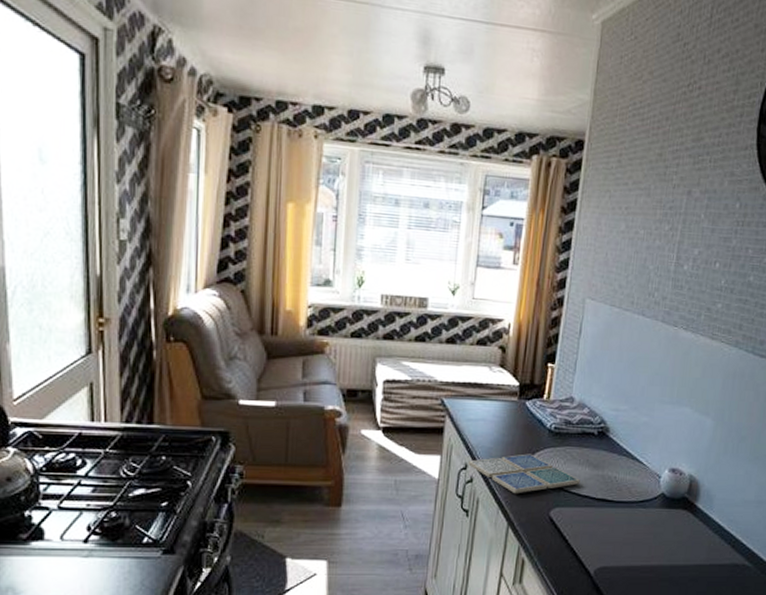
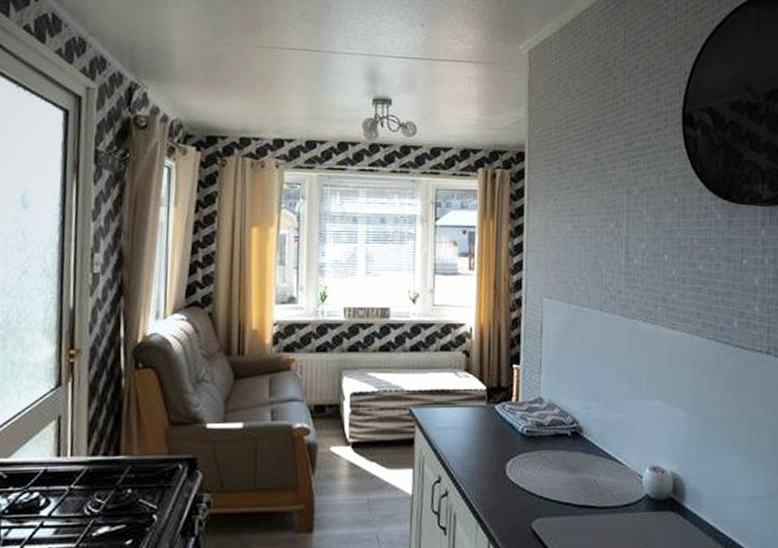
drink coaster: present [468,453,580,494] -> none [442,461,559,506]

